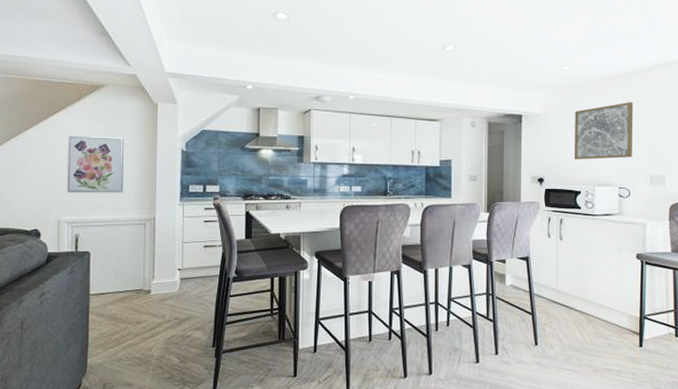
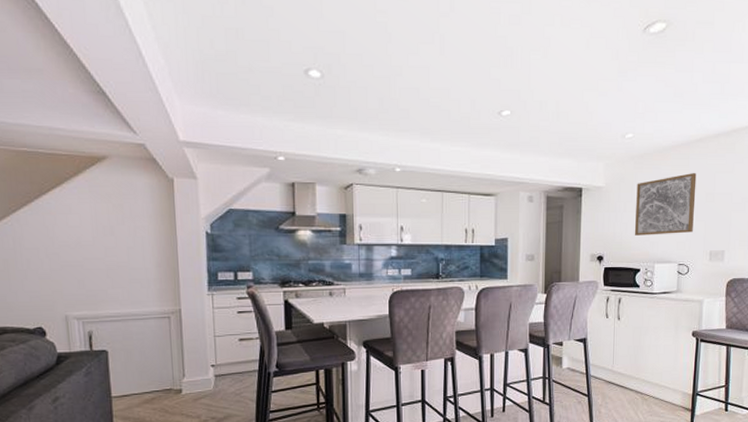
wall art: present [66,135,124,193] -> none [66,217,140,285]

